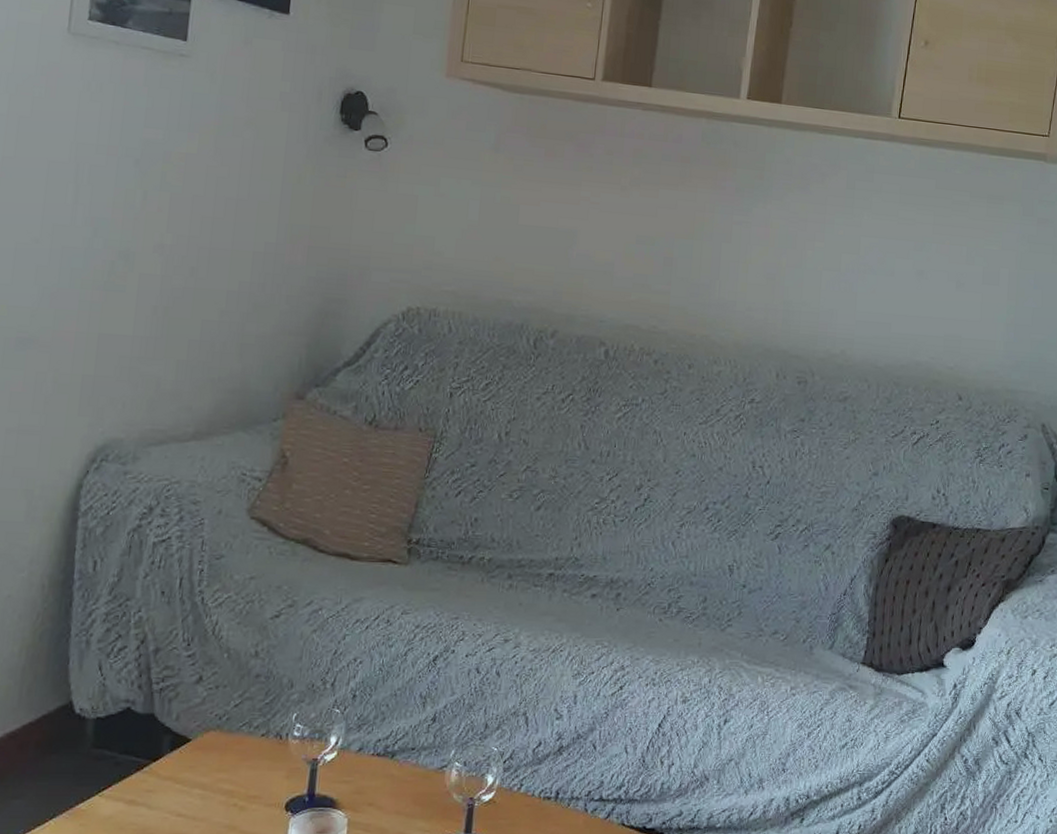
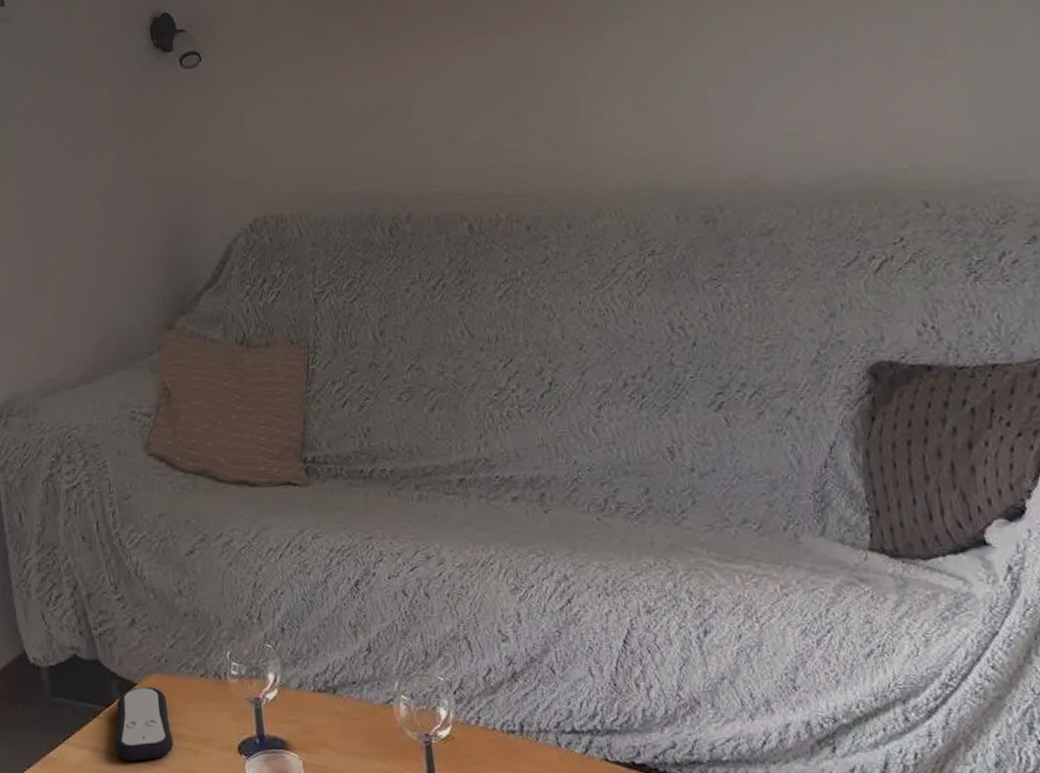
remote control: none [154,743,220,814] -> present [115,686,174,761]

